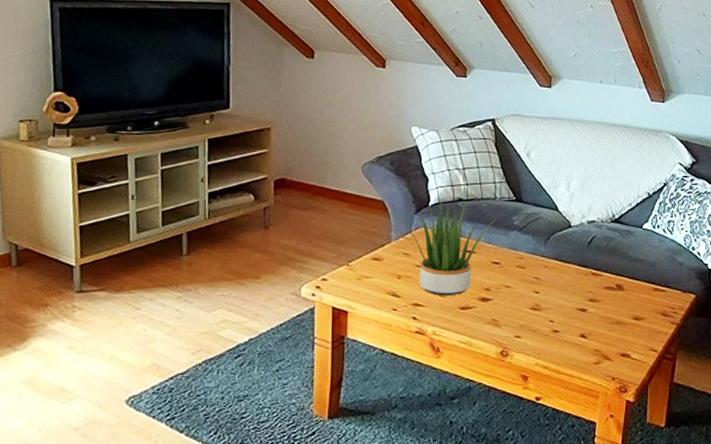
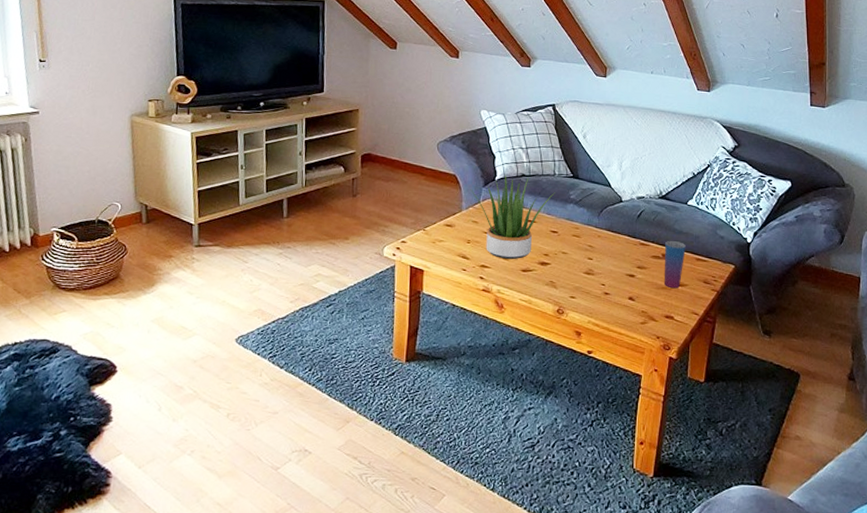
cup: none [619,270,642,323] -> present [665,241,686,289]

